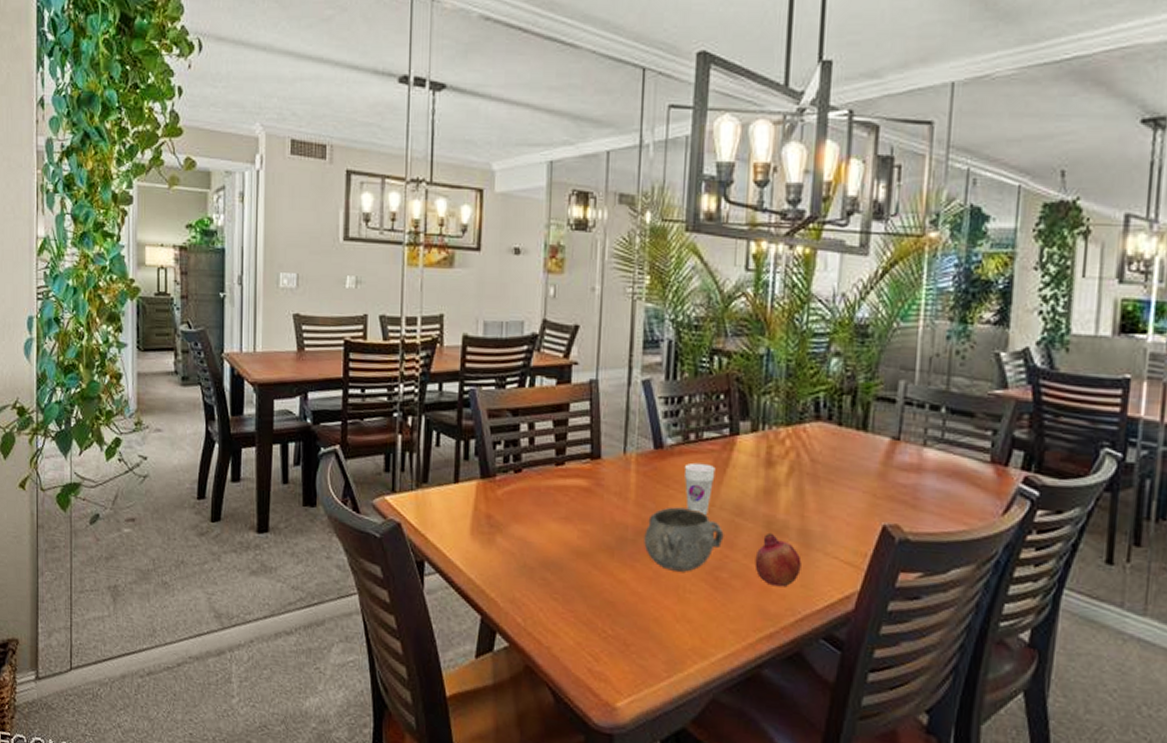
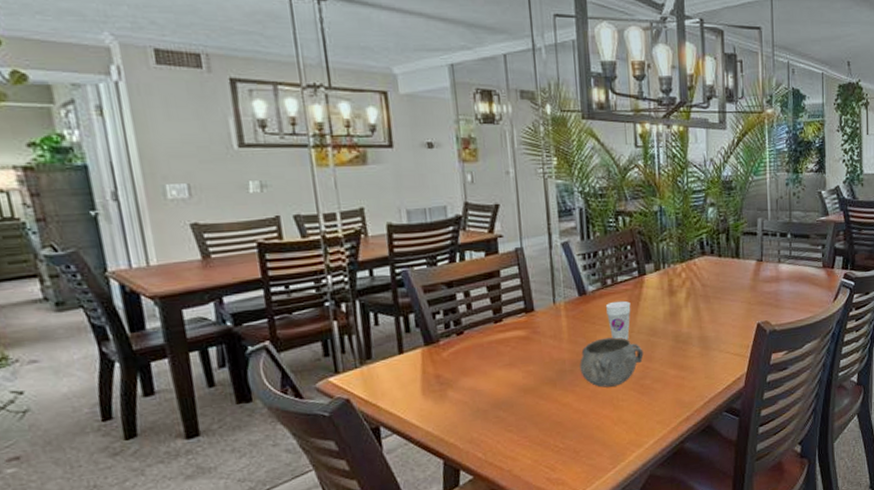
fruit: present [755,532,802,588] -> none [669,343,704,382]

